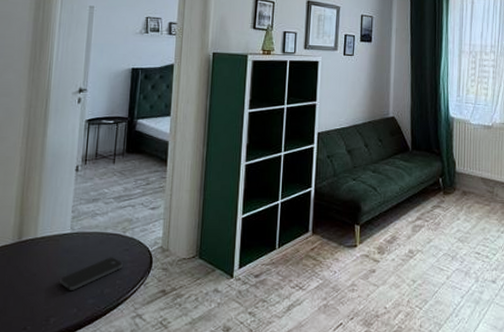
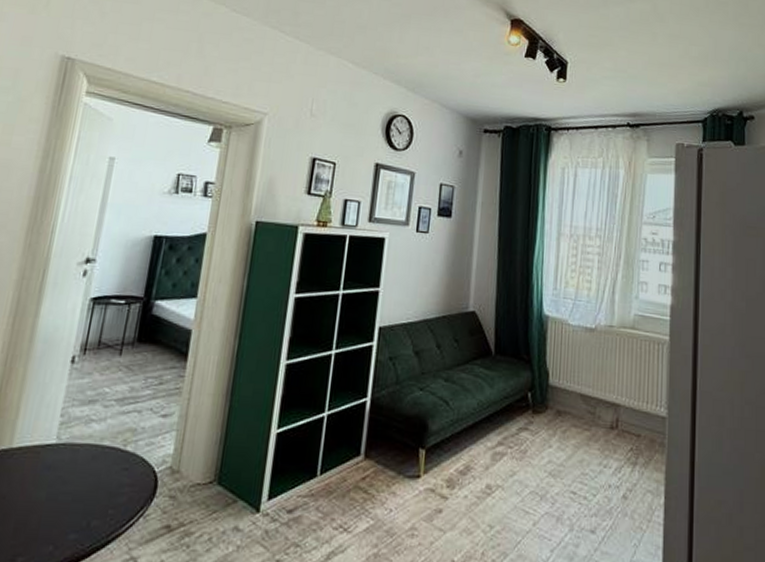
smartphone: present [60,257,123,290] -> none [35,478,119,521]

